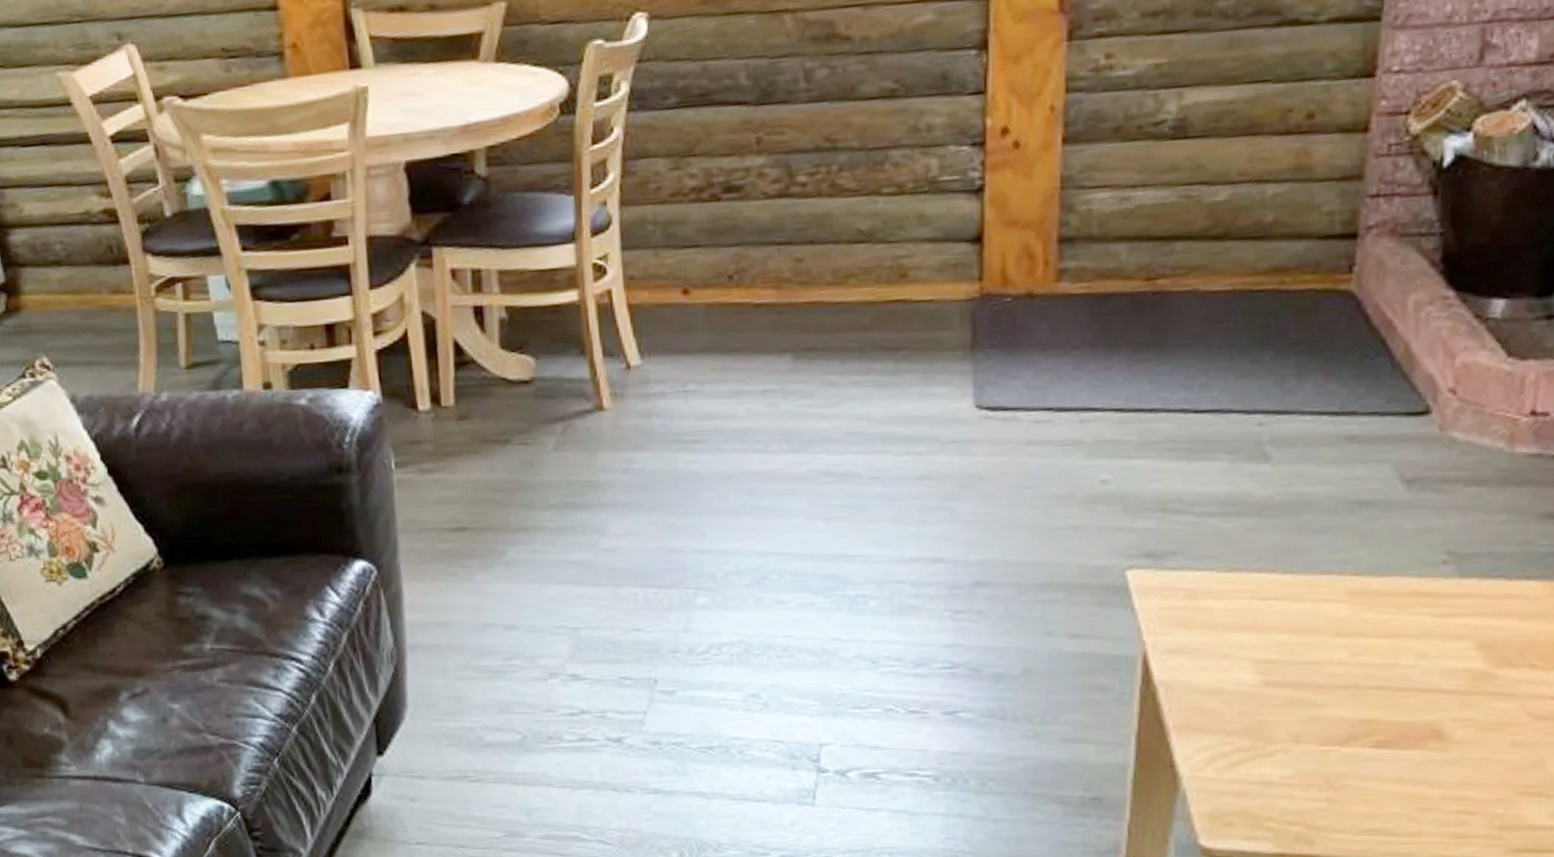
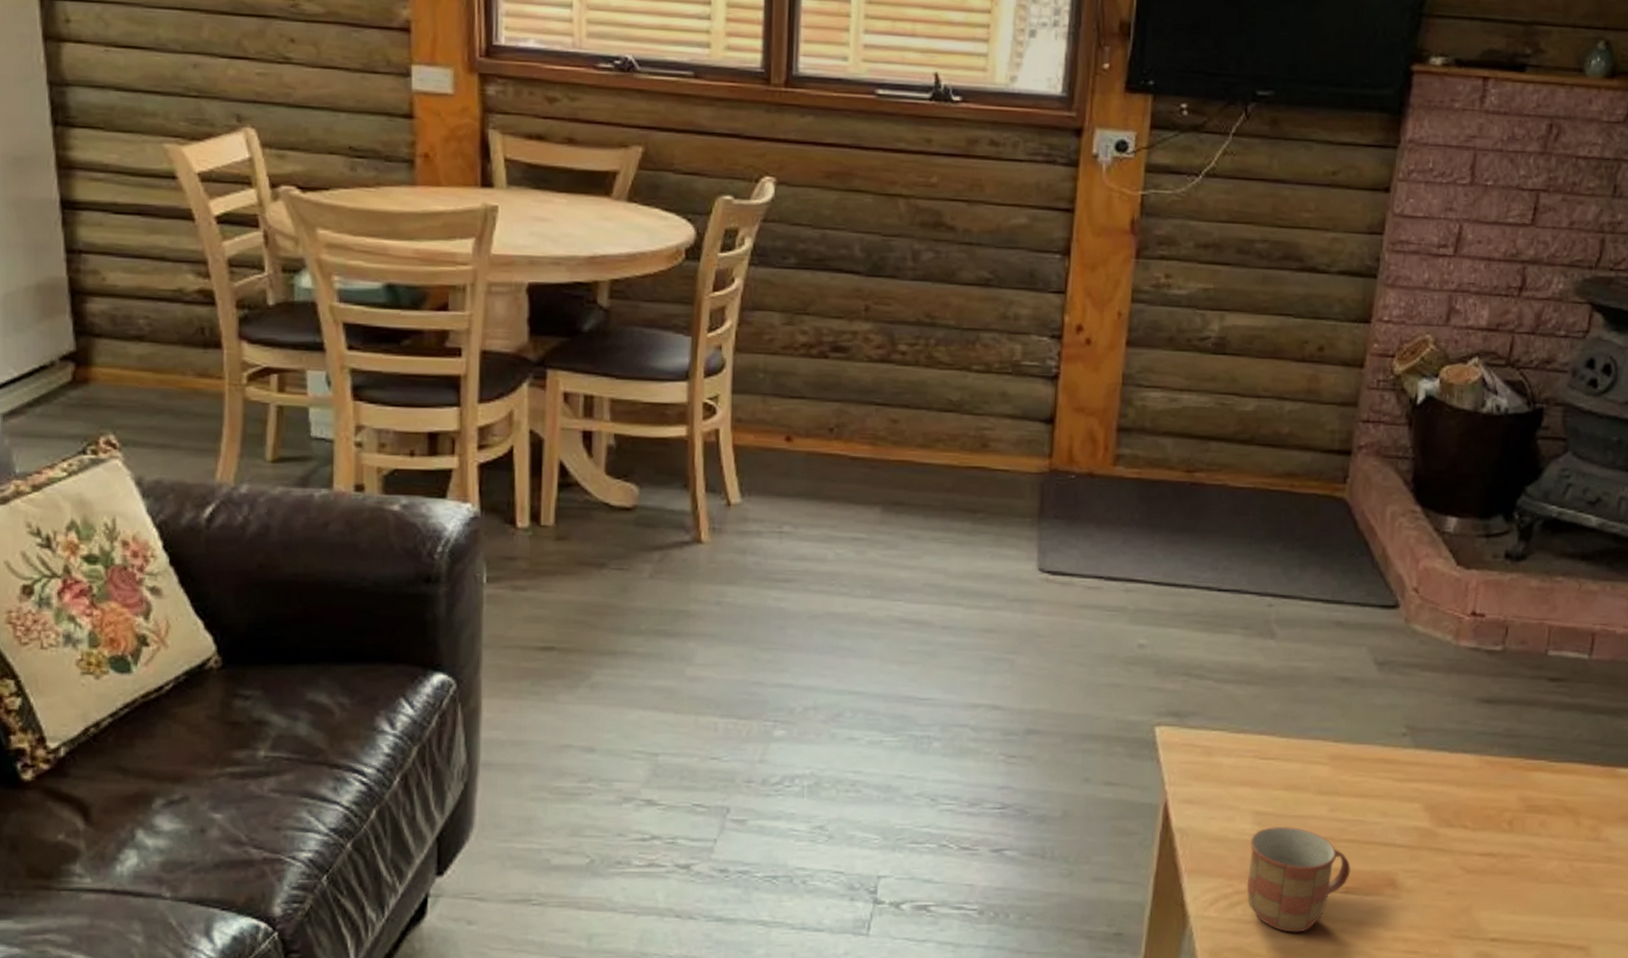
mug: none [1250,674,1382,793] -> present [1246,826,1351,933]

